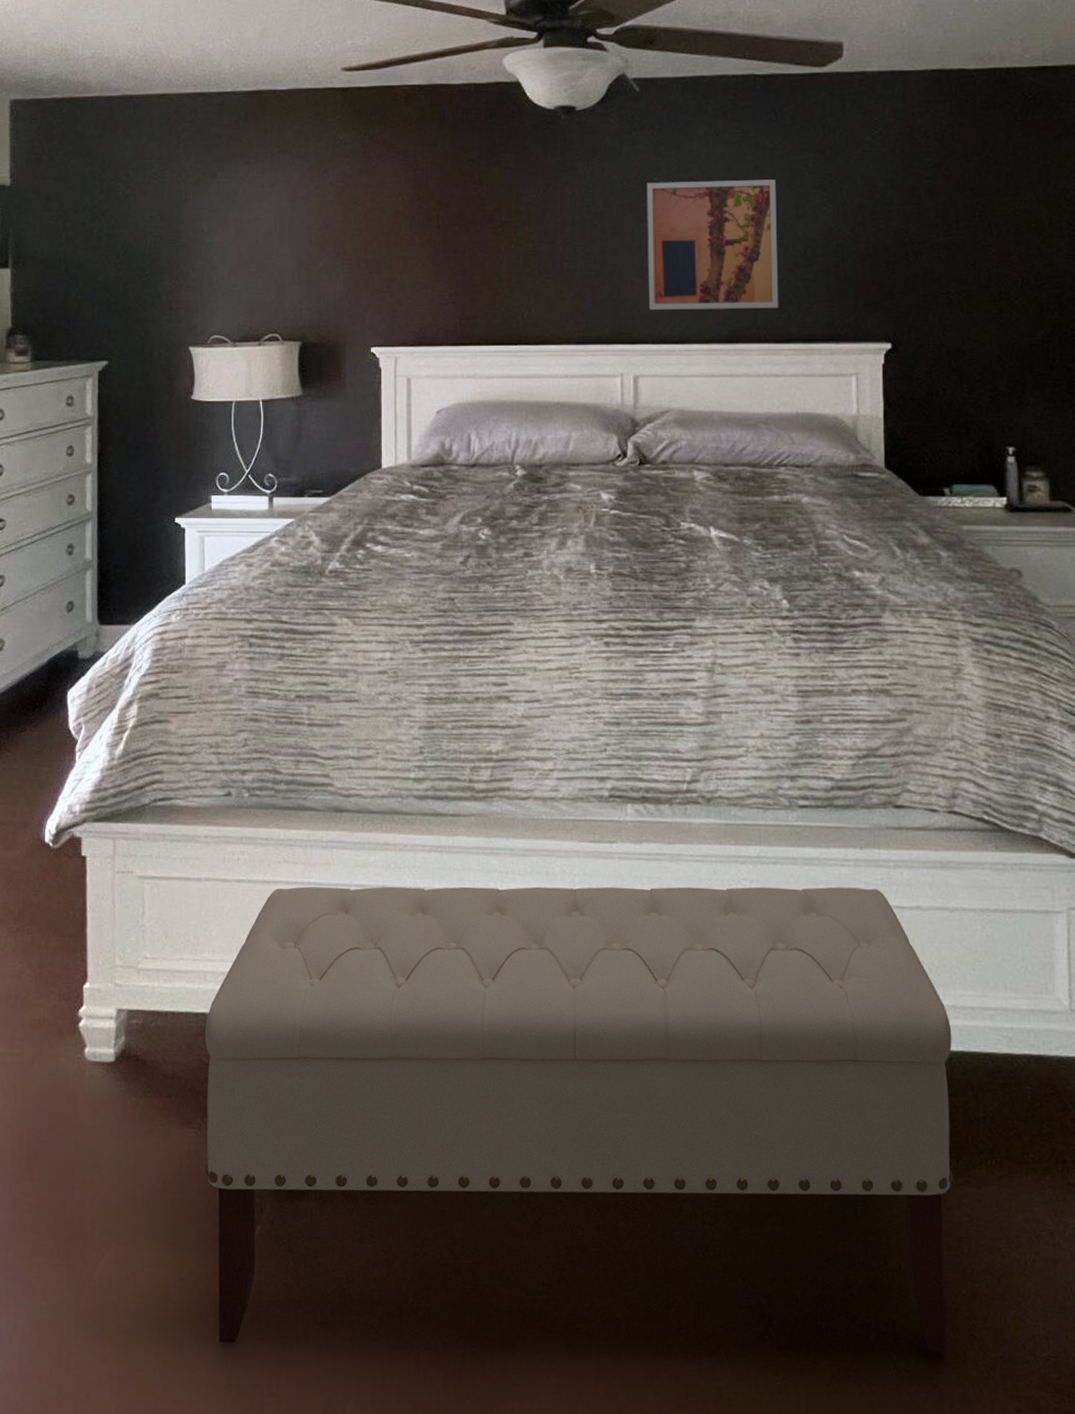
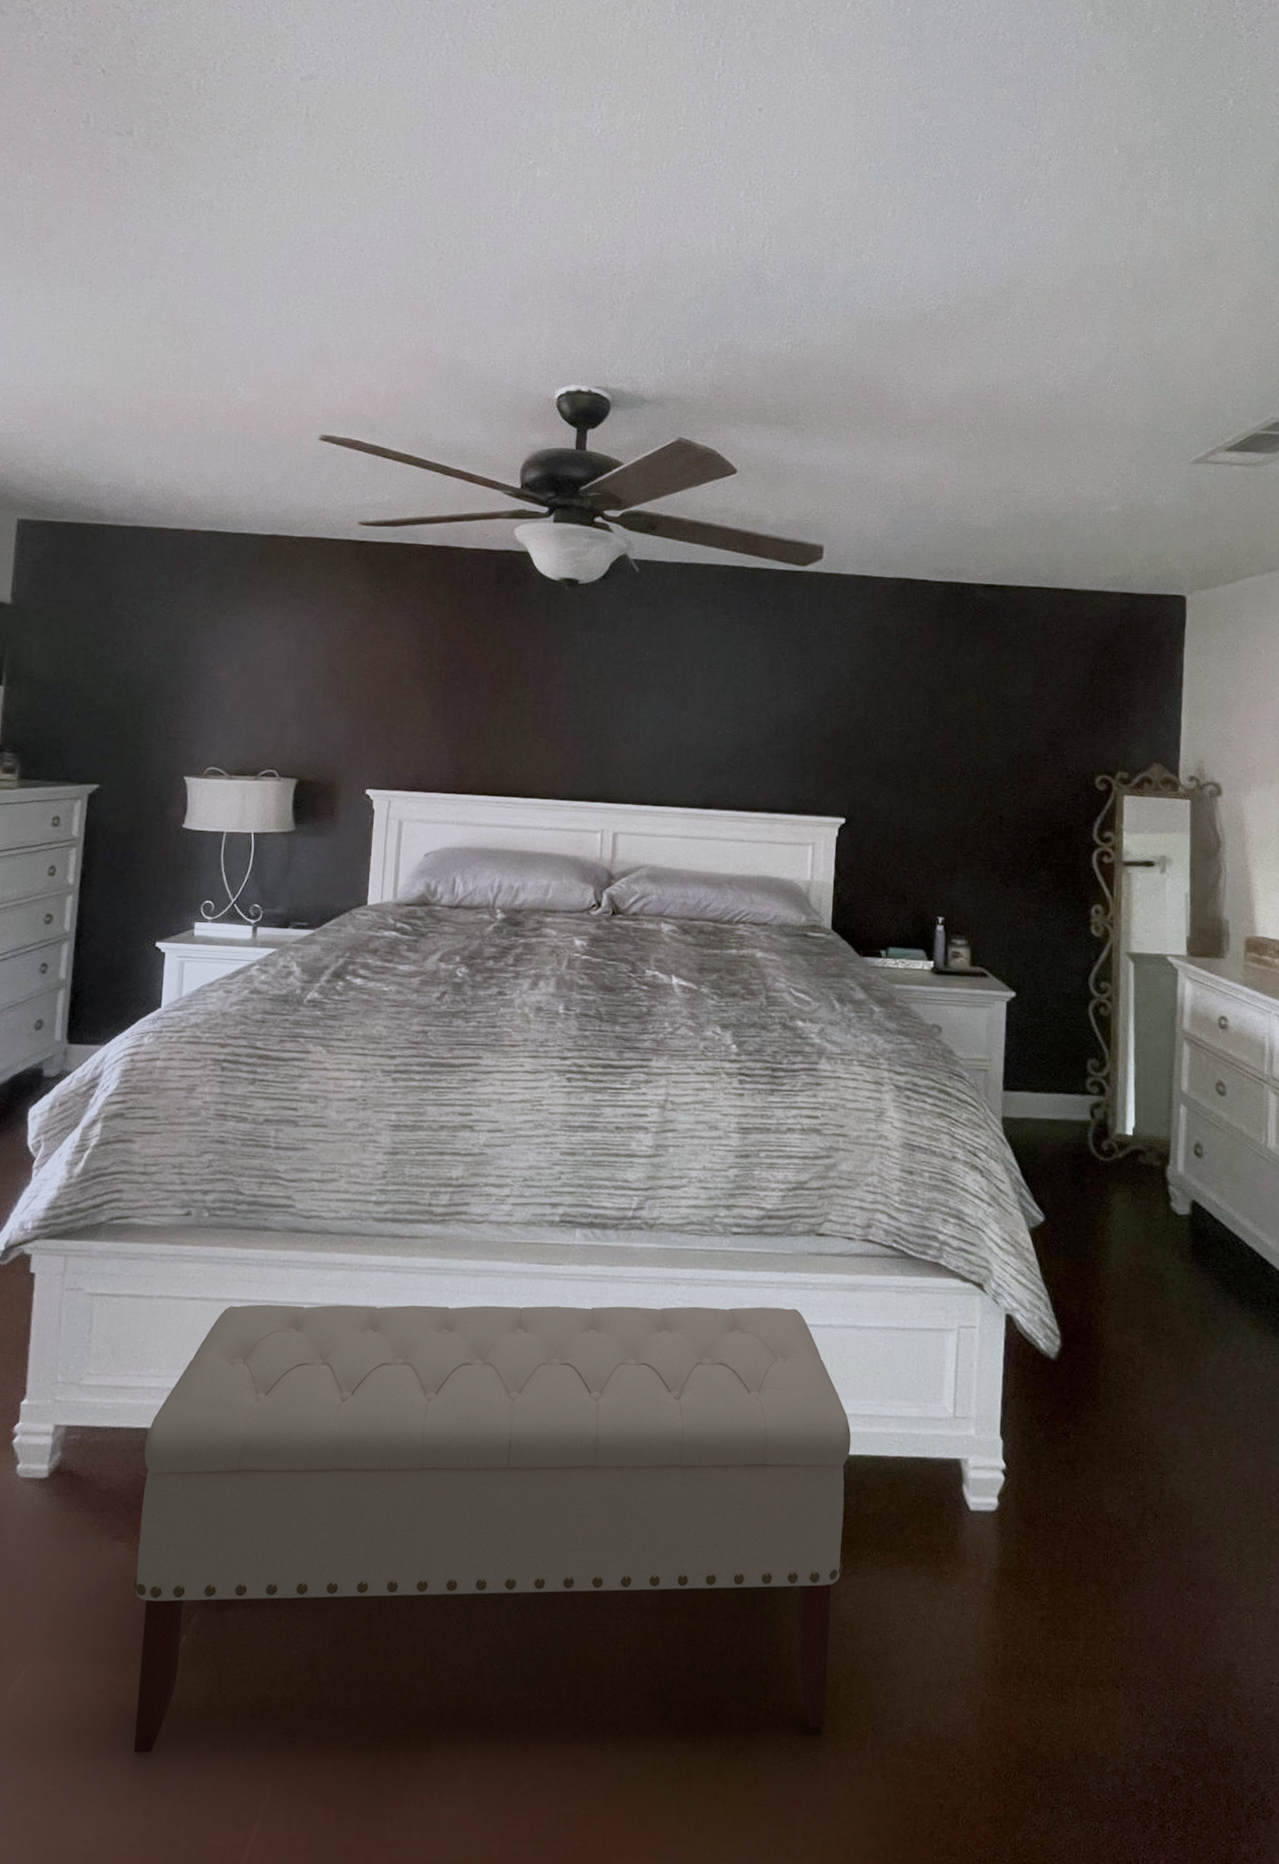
wall art: present [646,179,779,310] -> none [632,656,755,780]

